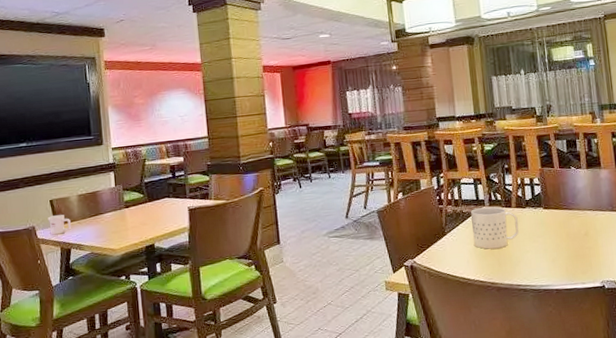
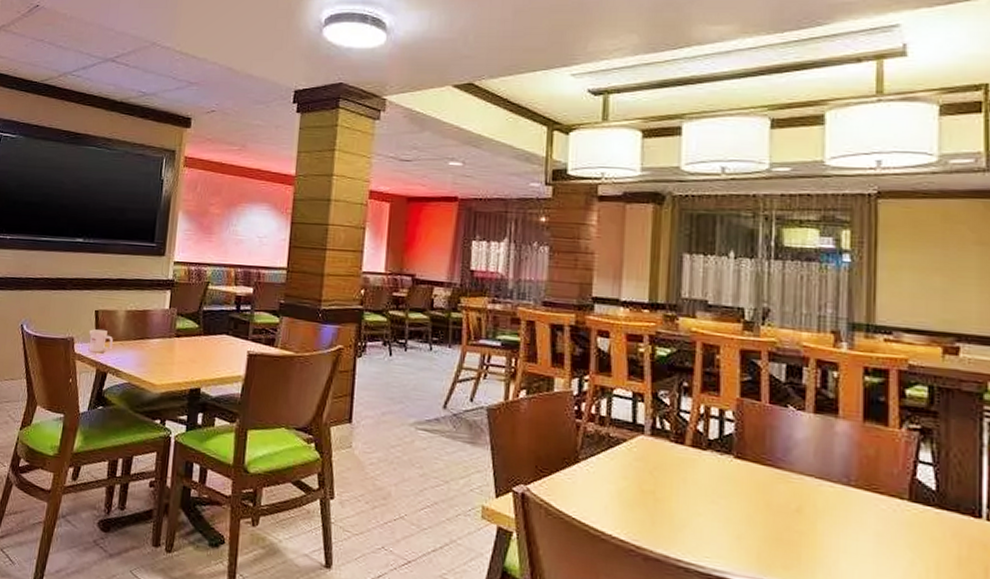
mug: present [471,206,519,249] -> none [618,434,692,500]

